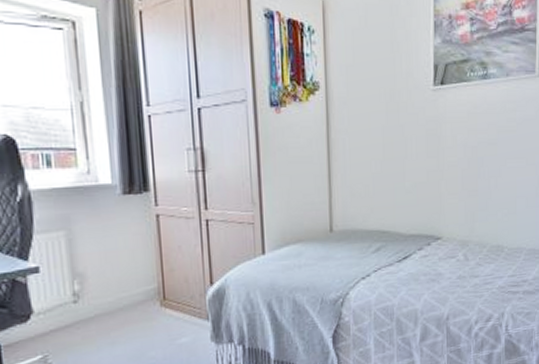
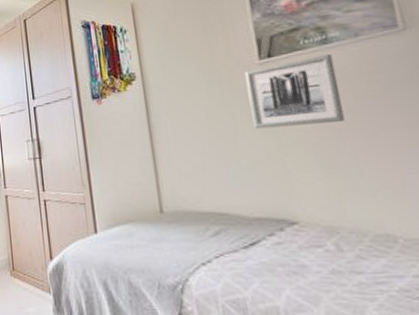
wall art: none [420,89,488,153] -> present [244,54,345,129]

